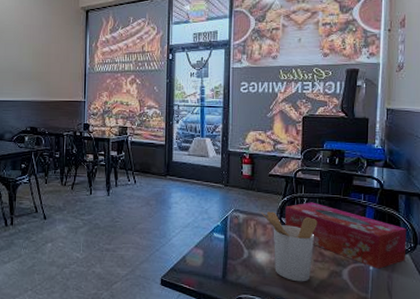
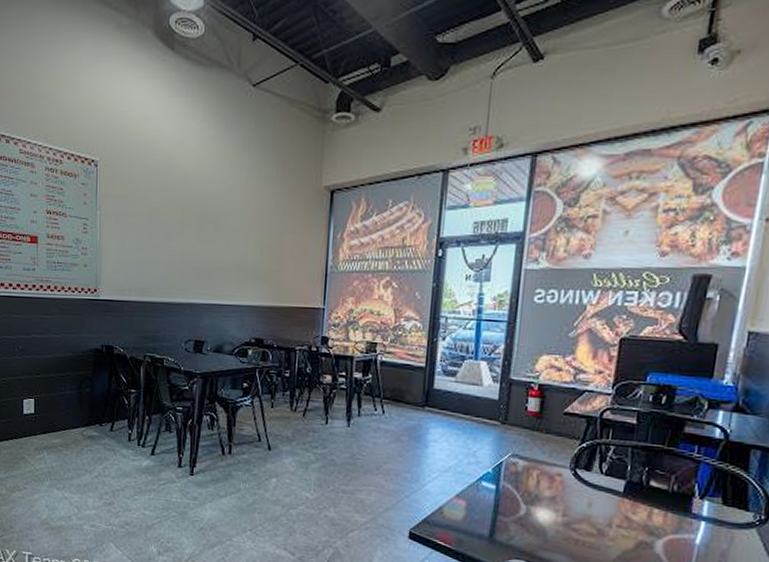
utensil holder: present [261,211,318,282] -> none [548,459,627,552]
tissue box: present [285,202,407,269] -> none [580,451,757,544]

